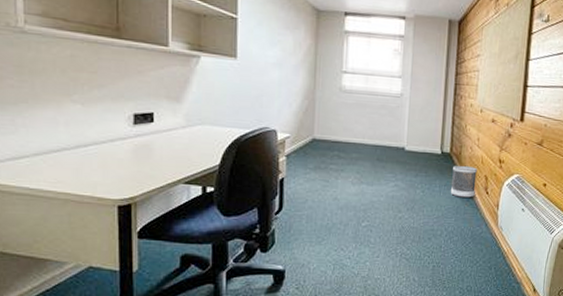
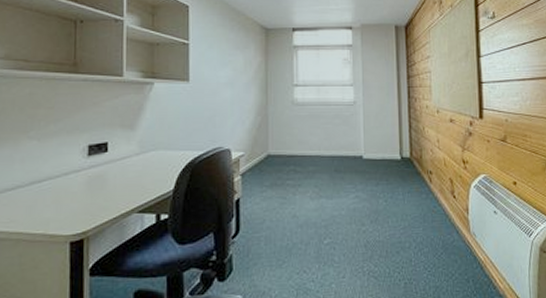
wastebasket: present [450,165,477,198] -> none [414,169,441,204]

